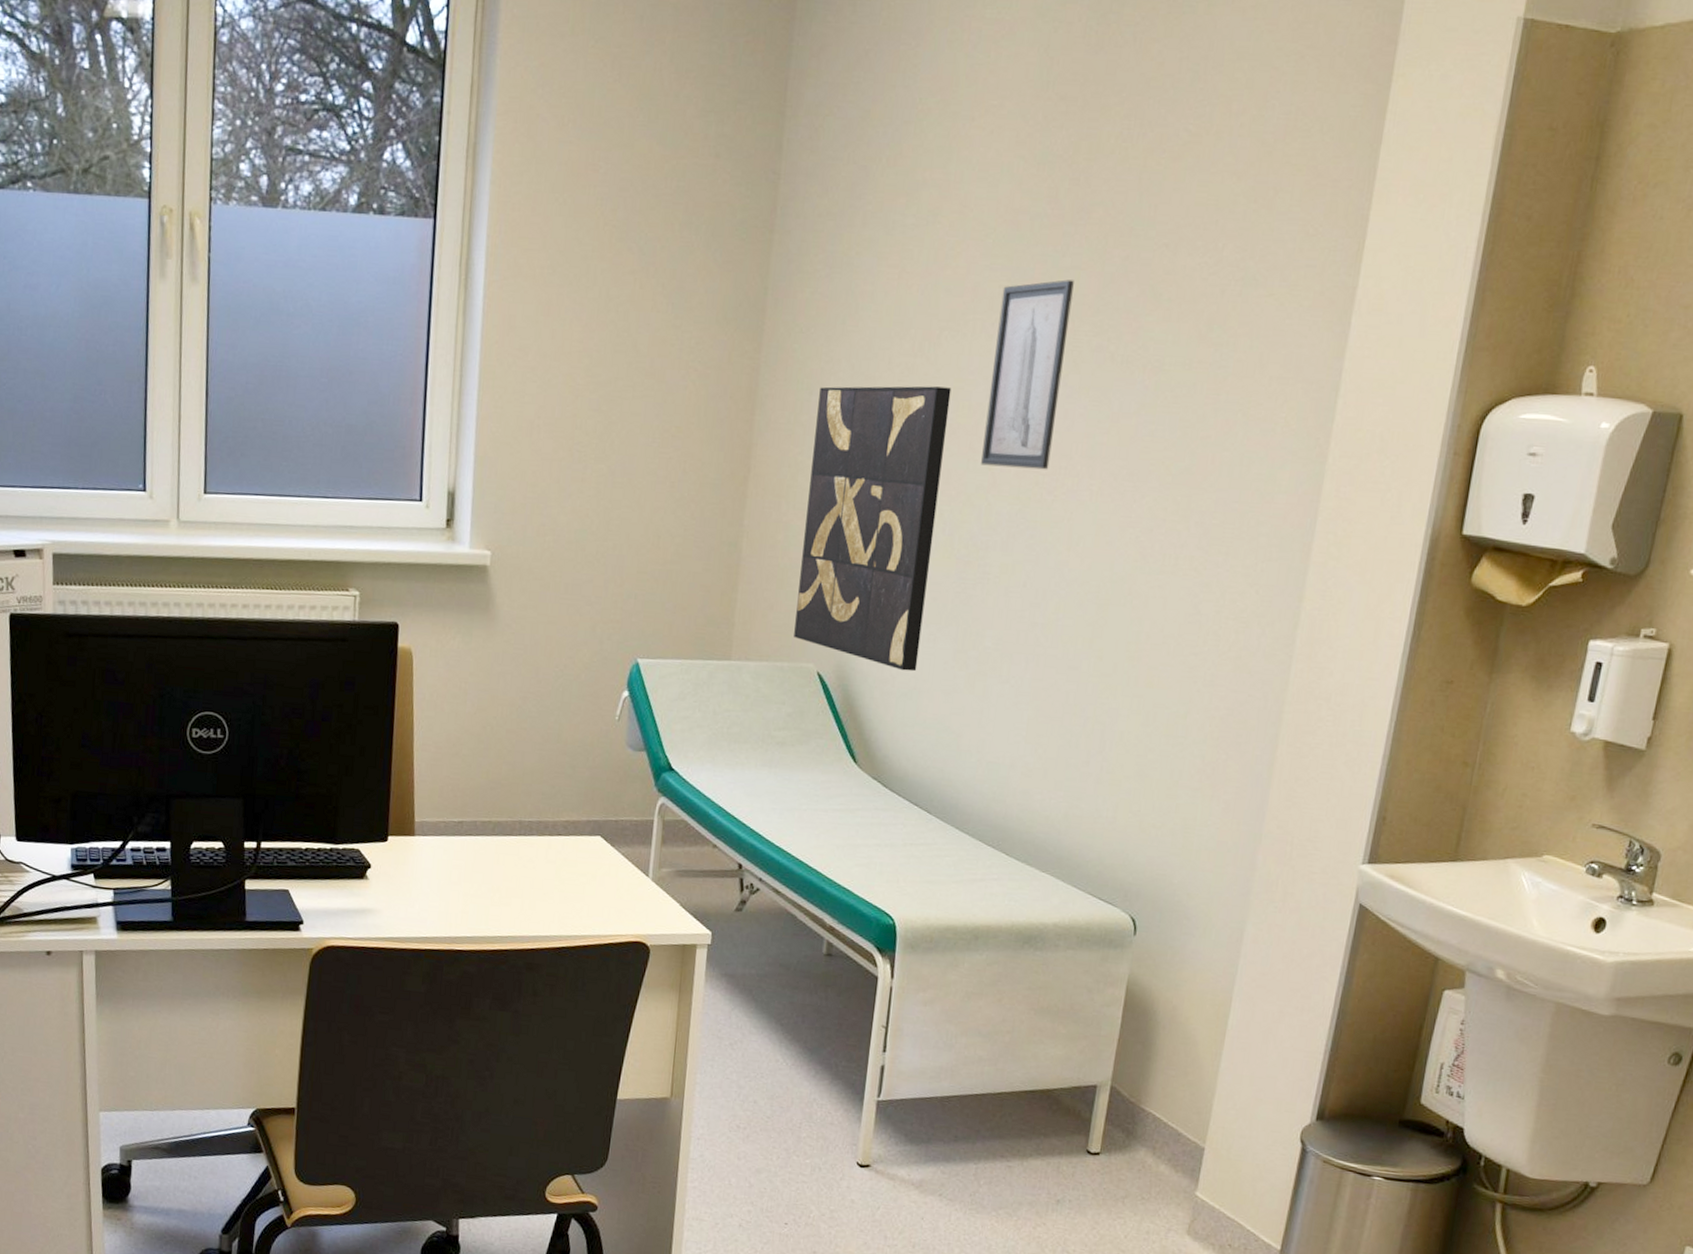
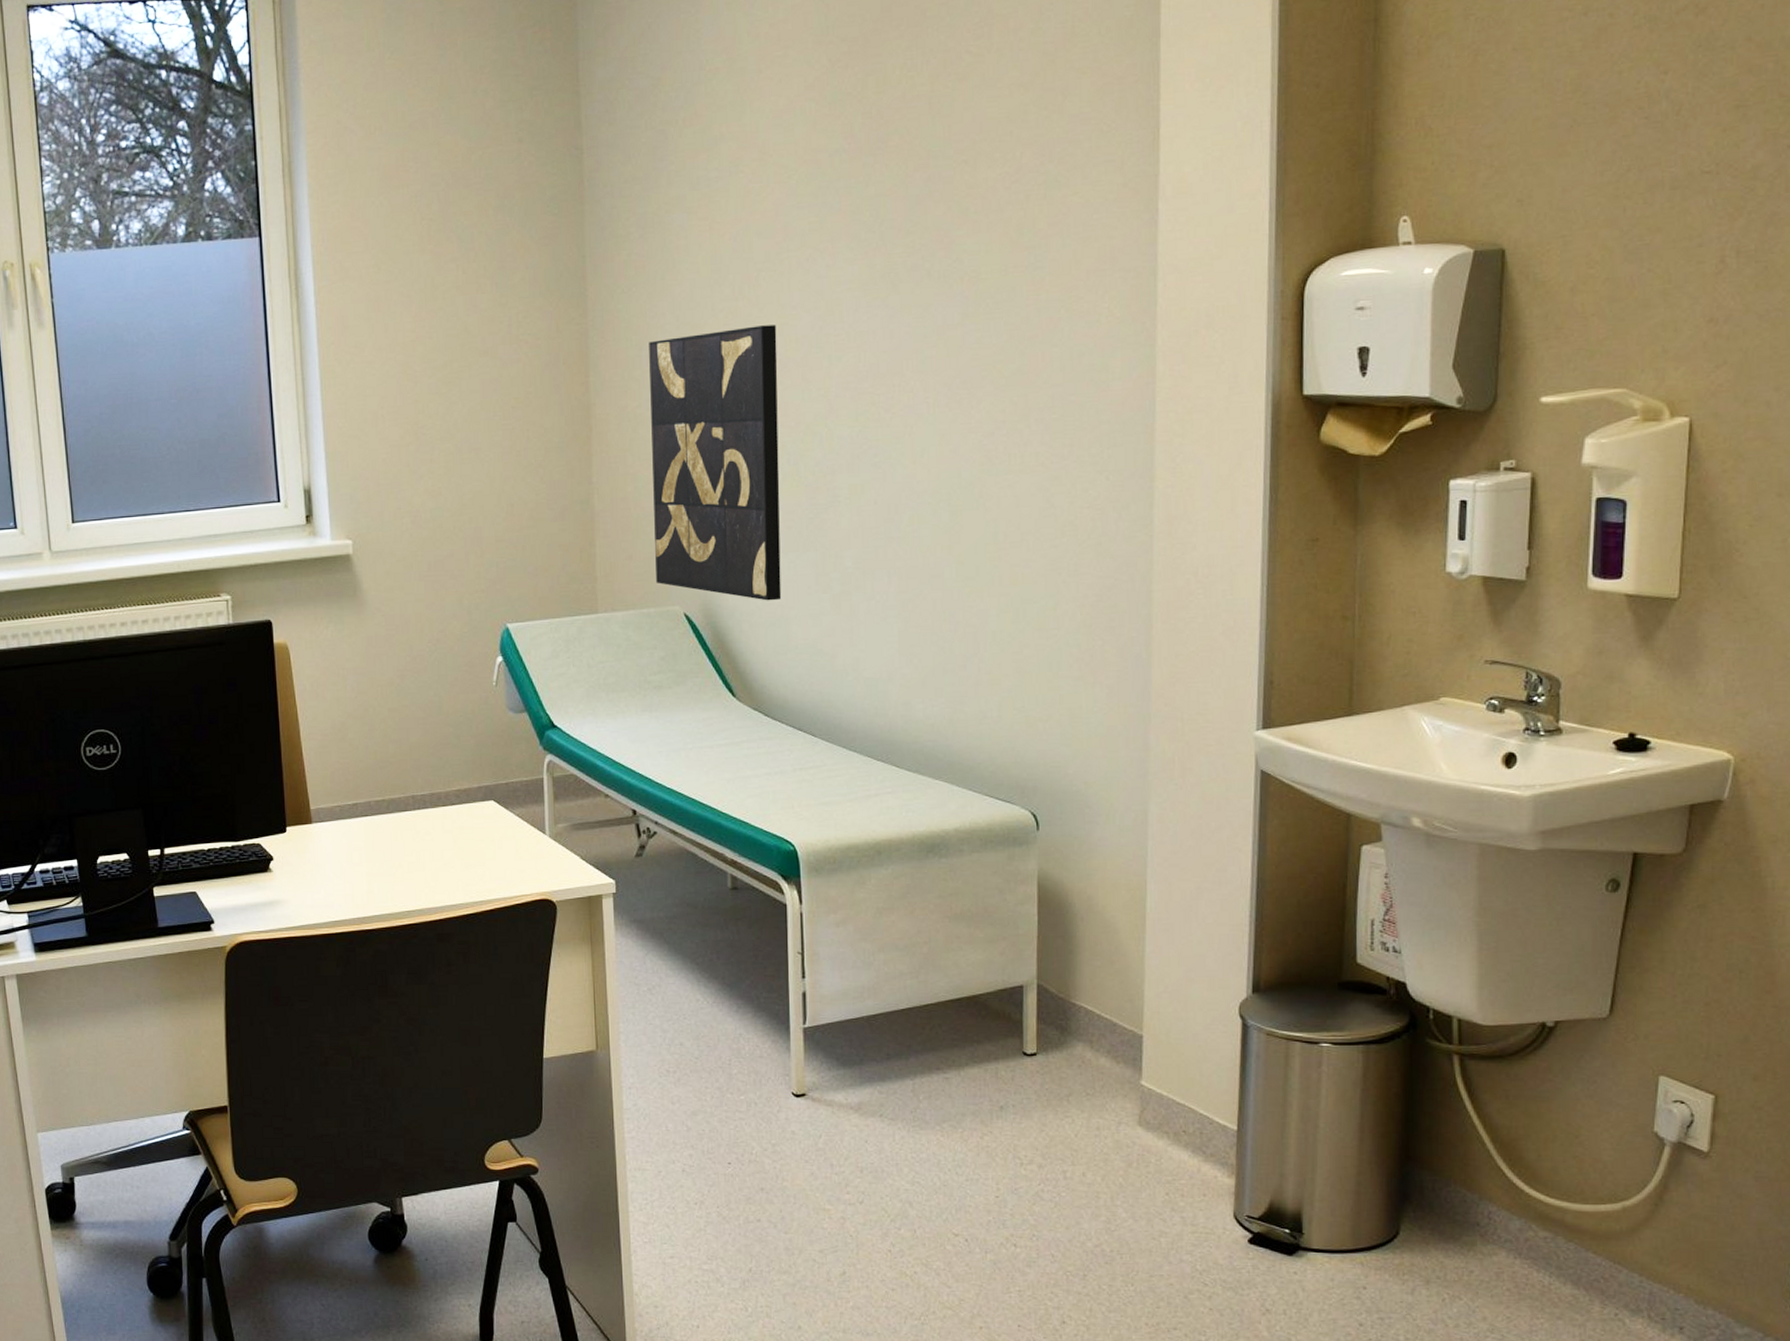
wall art: present [981,279,1074,470] -> none [812,207,883,394]

